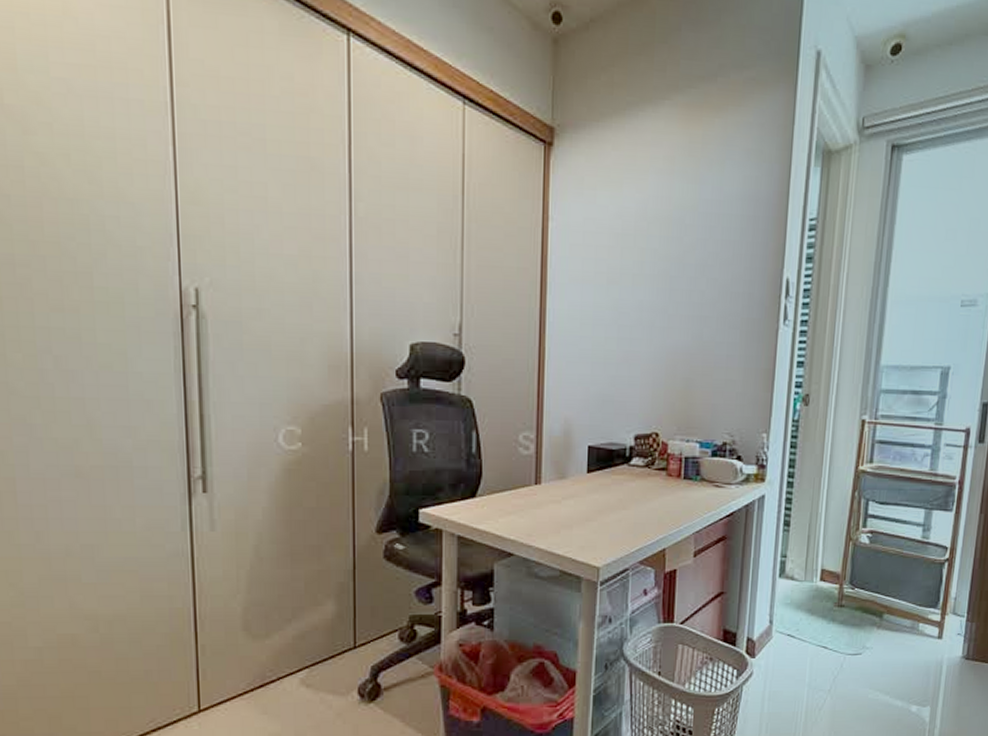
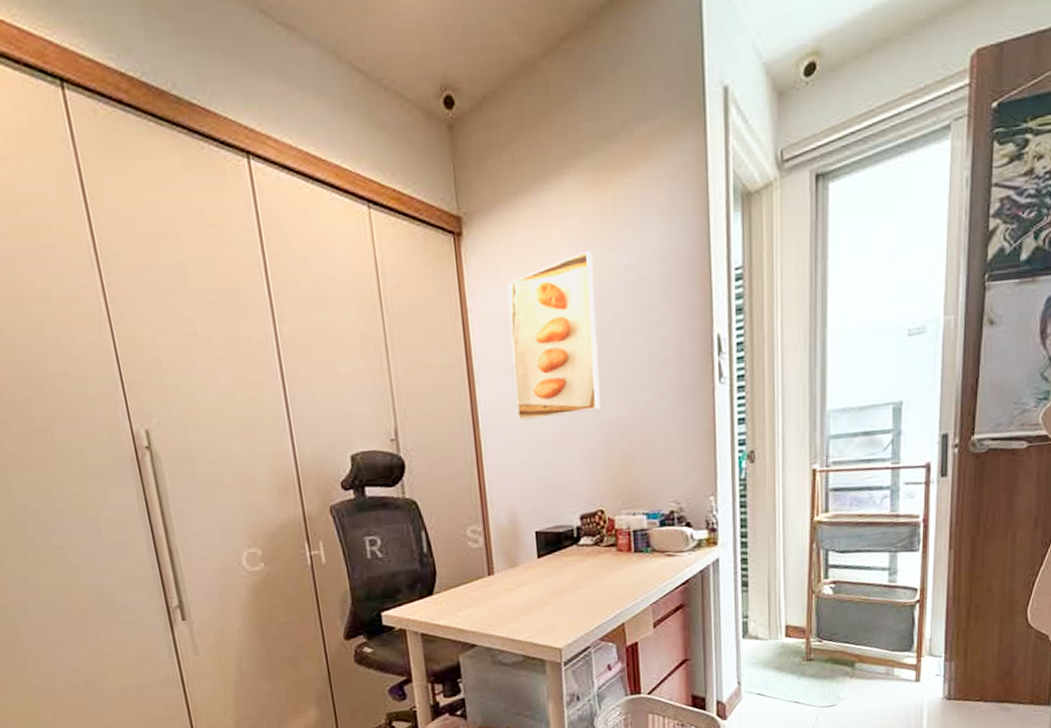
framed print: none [586,179,677,335] -> present [507,250,601,421]

